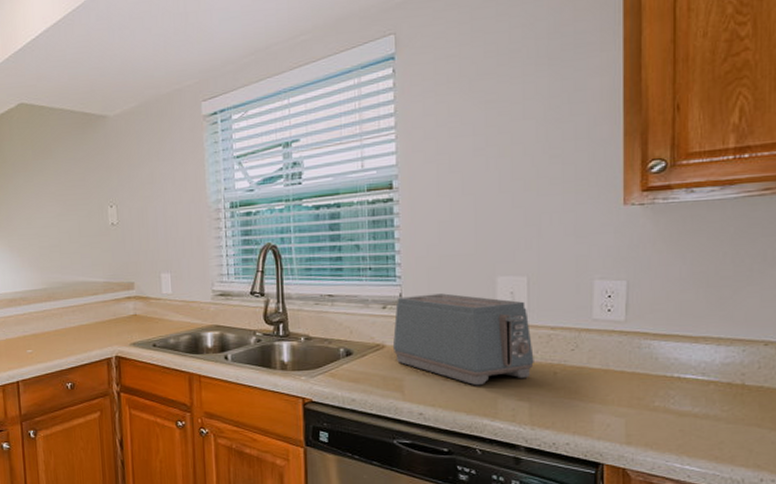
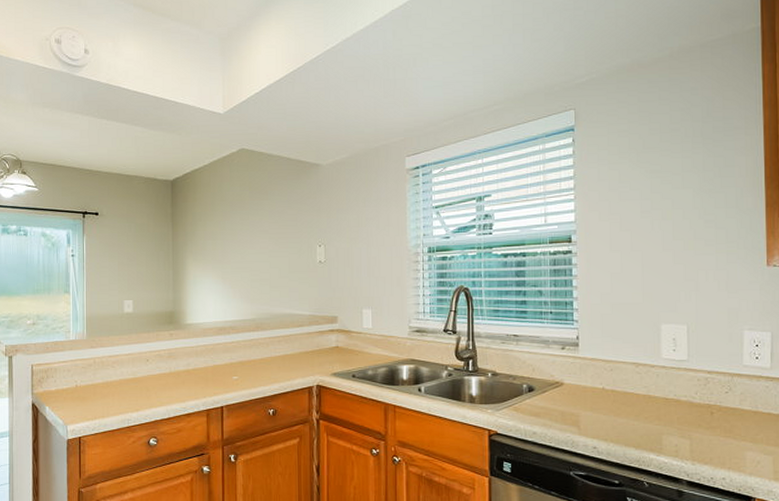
toaster: present [392,293,534,386] -> none [570,337,694,423]

